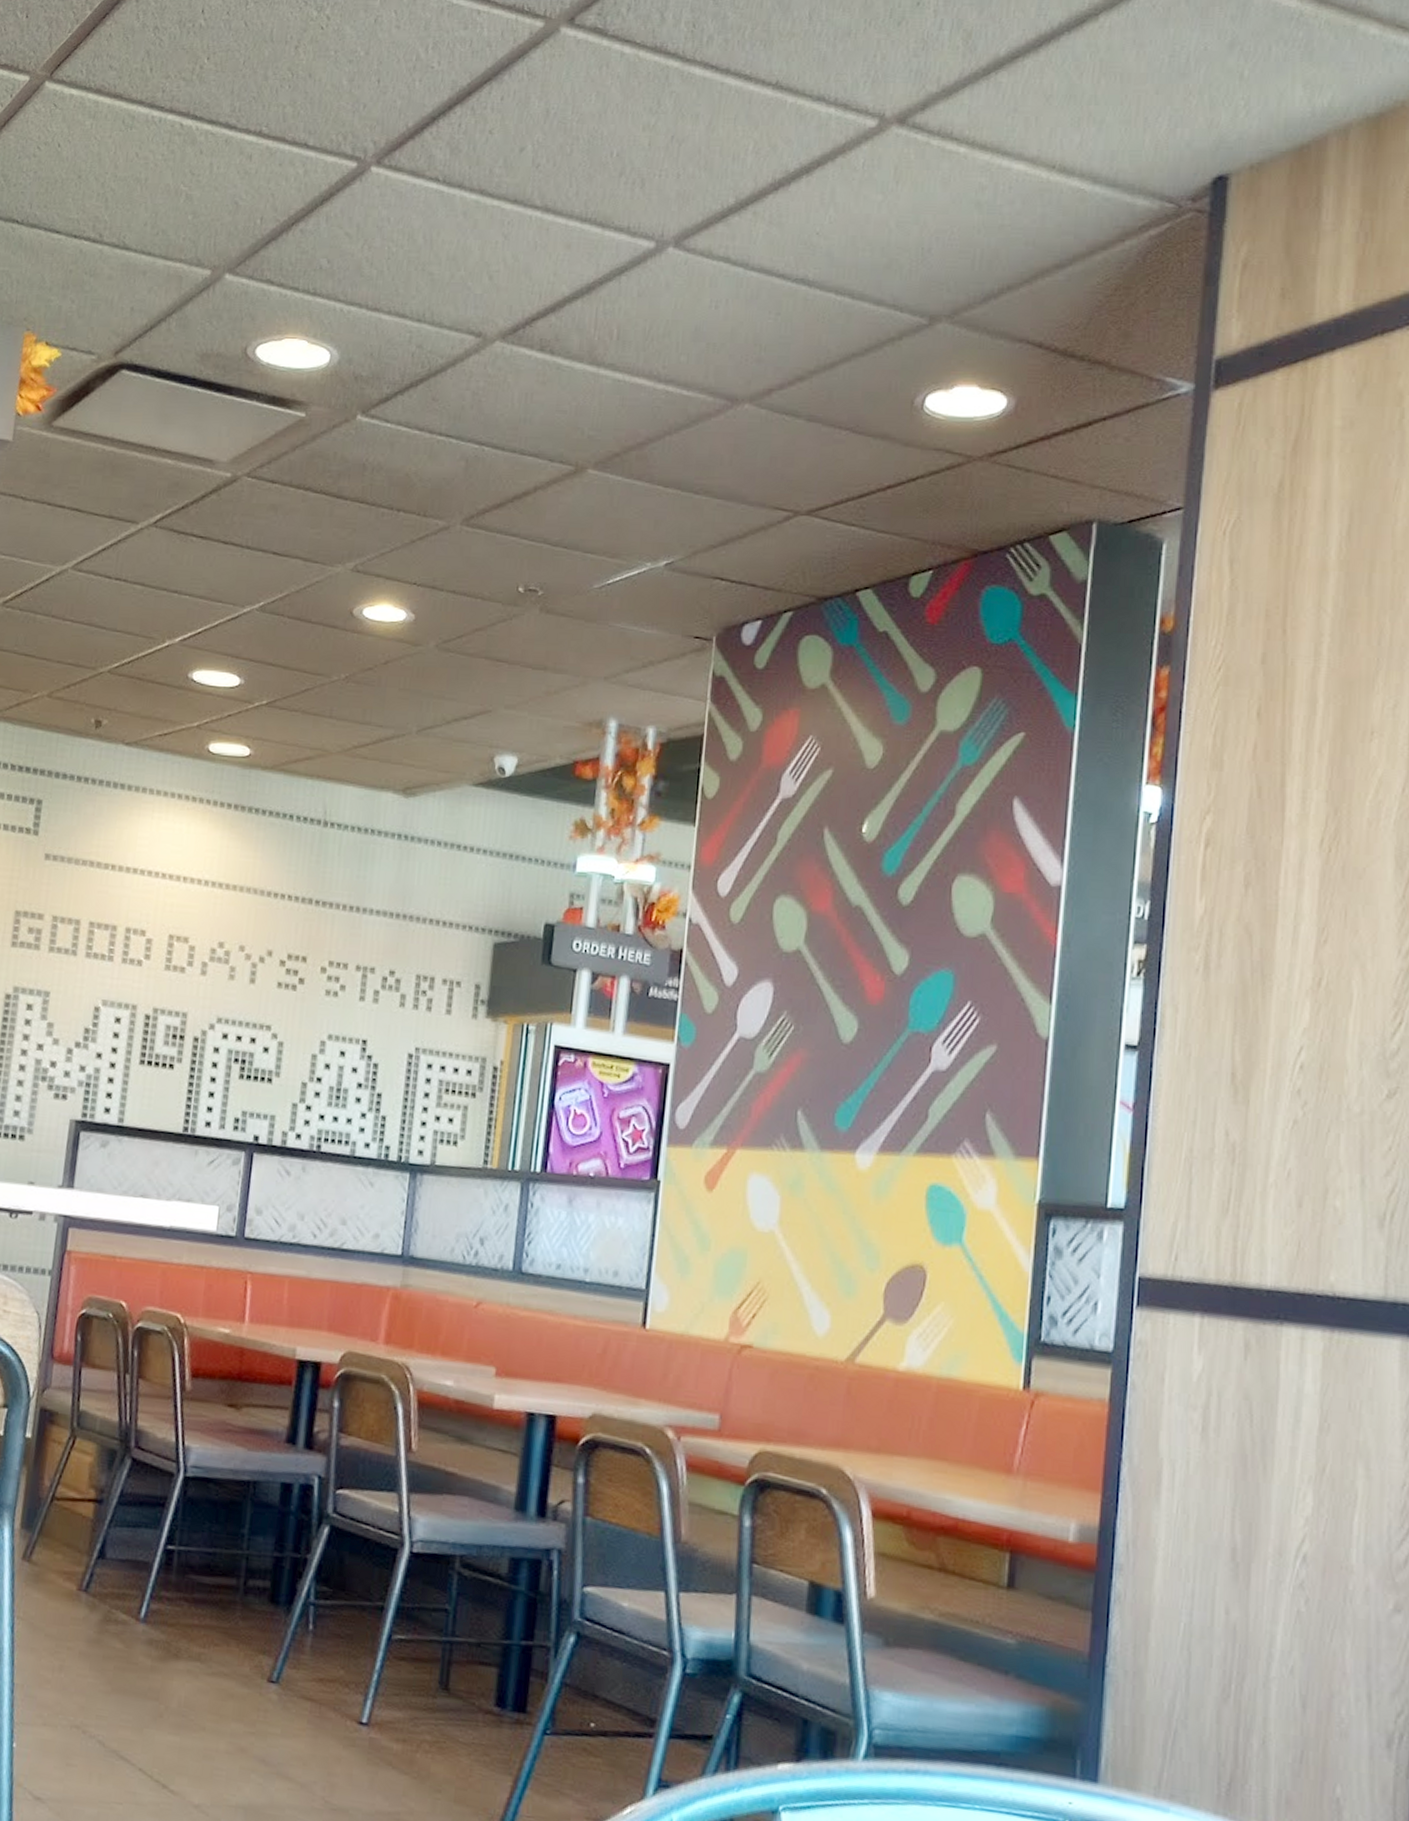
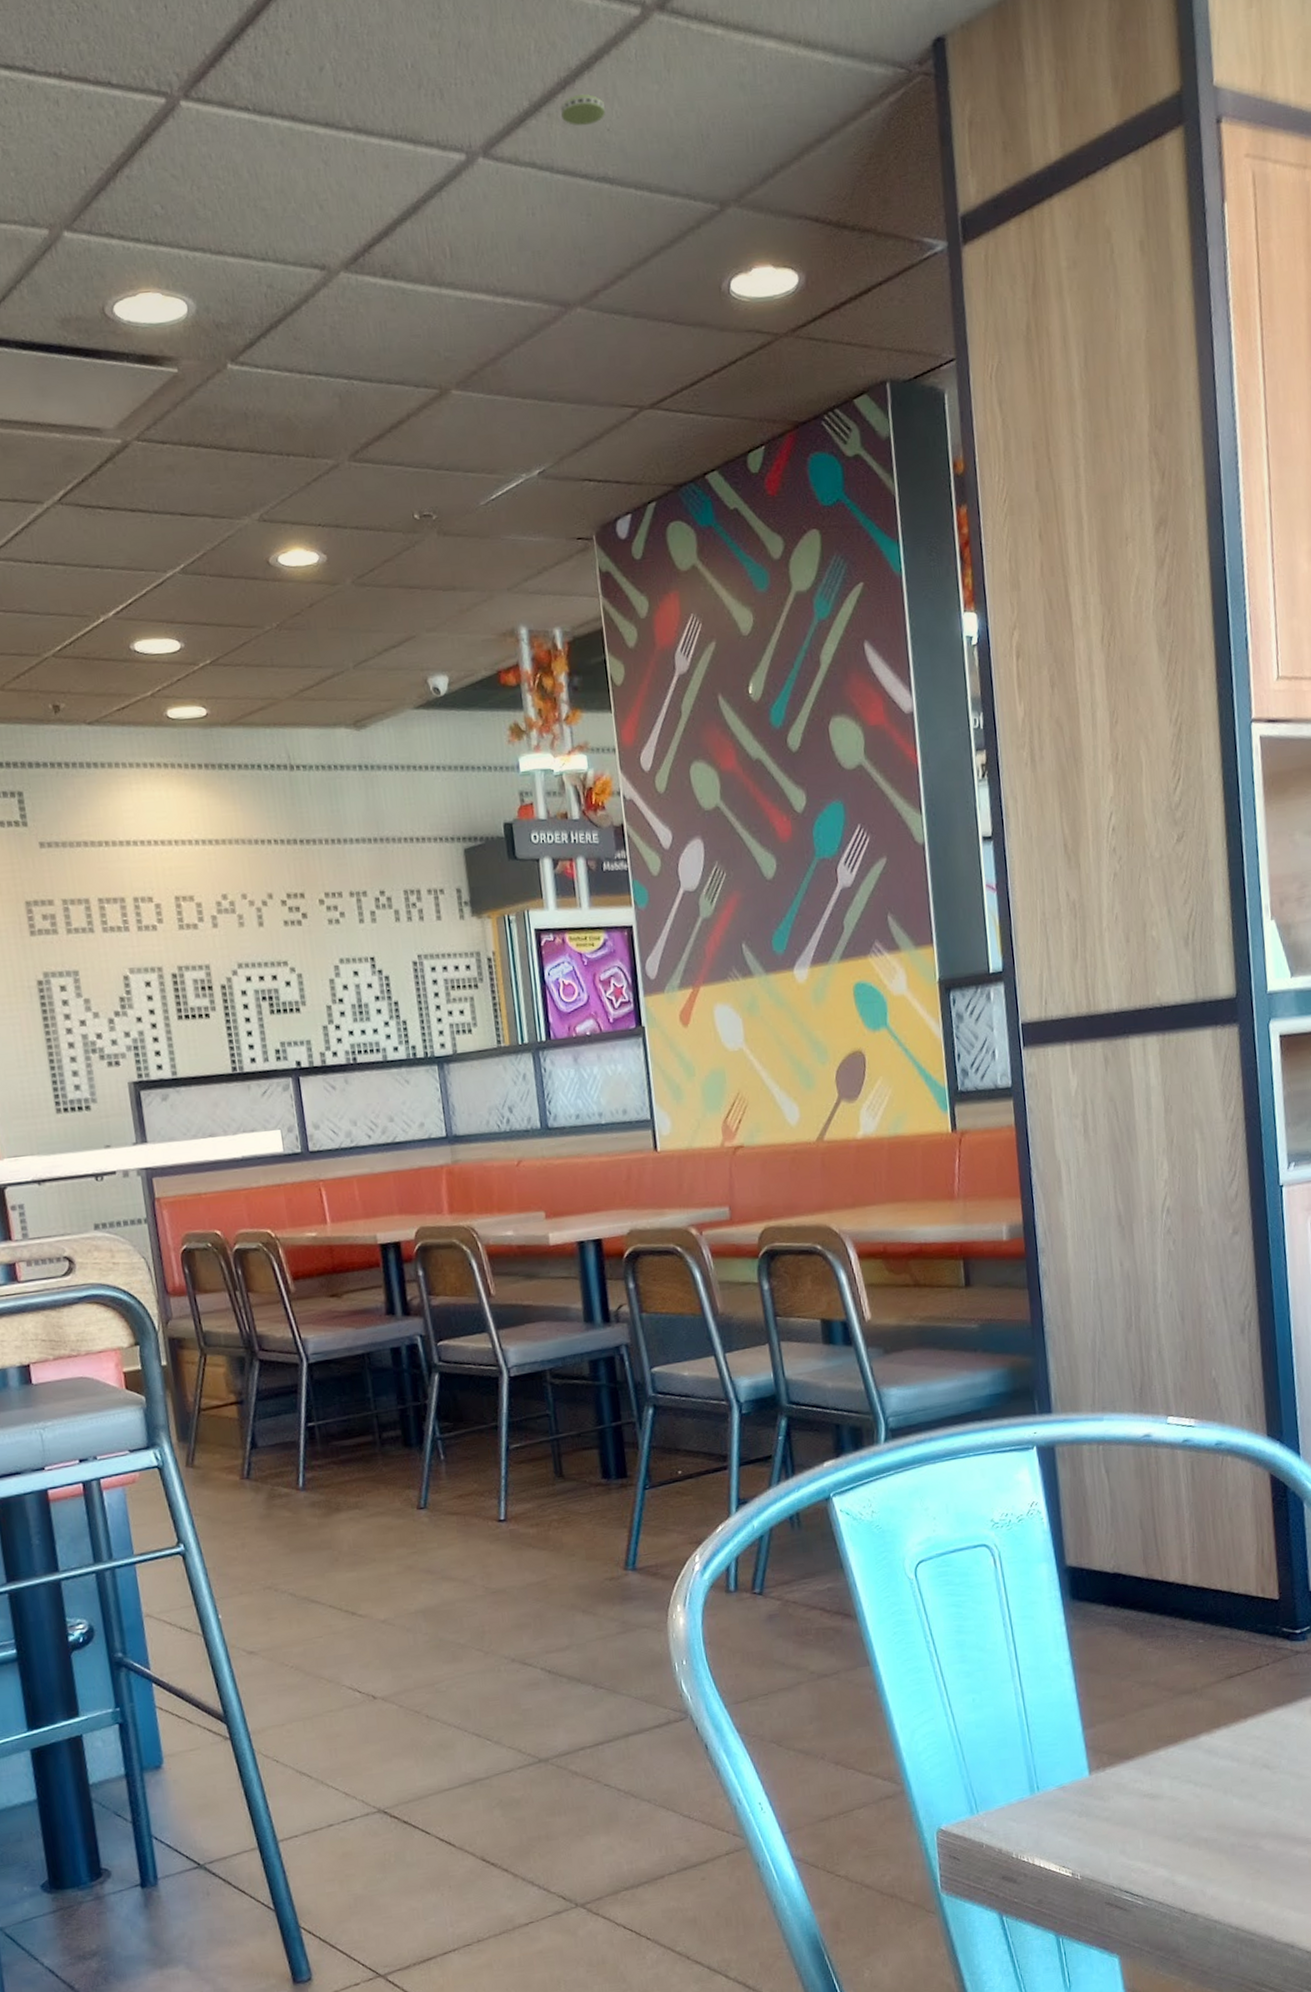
smoke detector: none [768,196,818,228] -> present [561,93,605,126]

